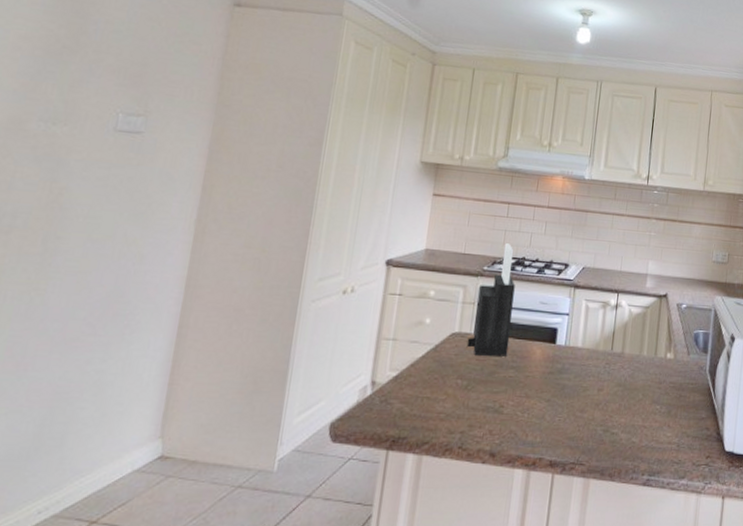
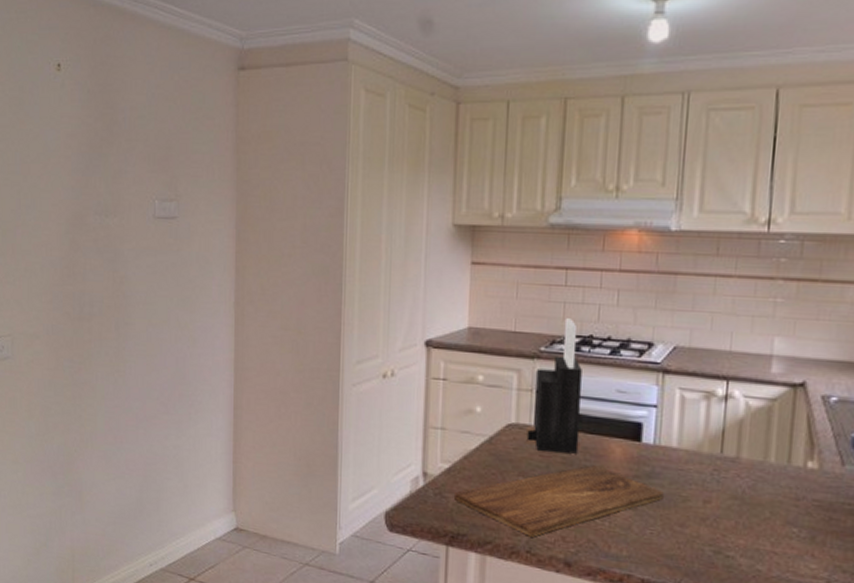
cutting board: none [399,365,570,433] -> present [455,465,664,537]

